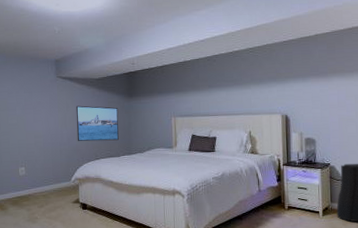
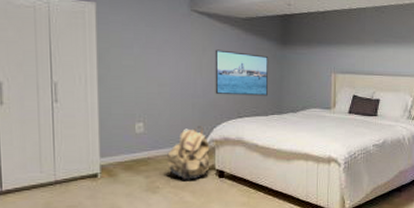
backpack: none [42,168,75,212] -> present [166,126,210,180]

